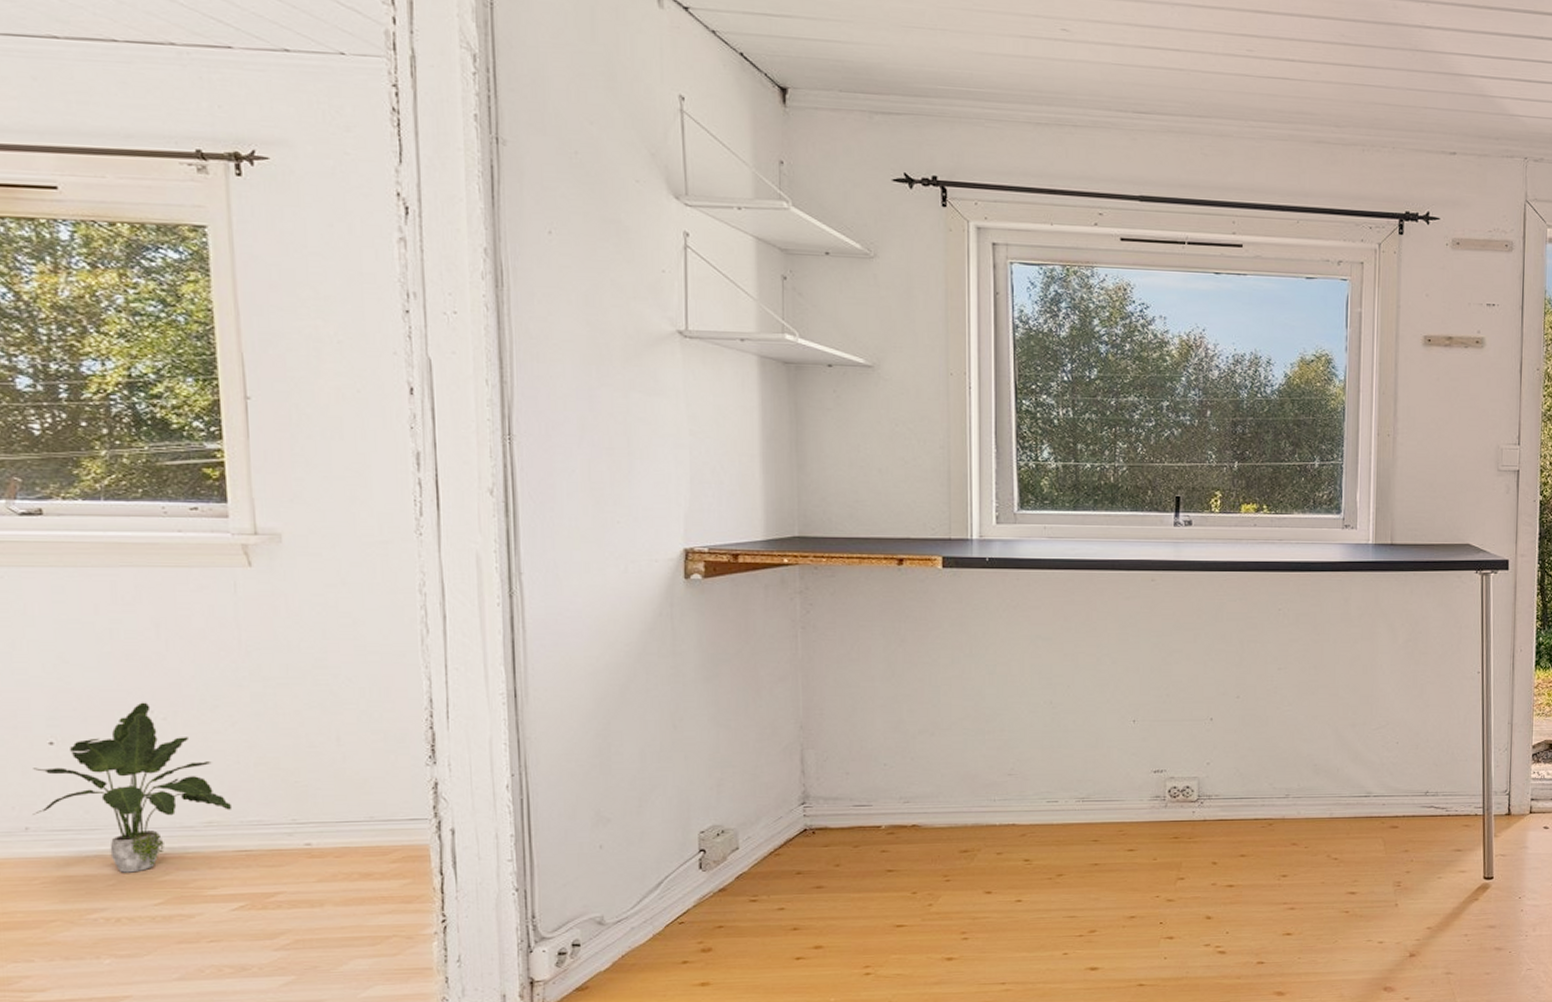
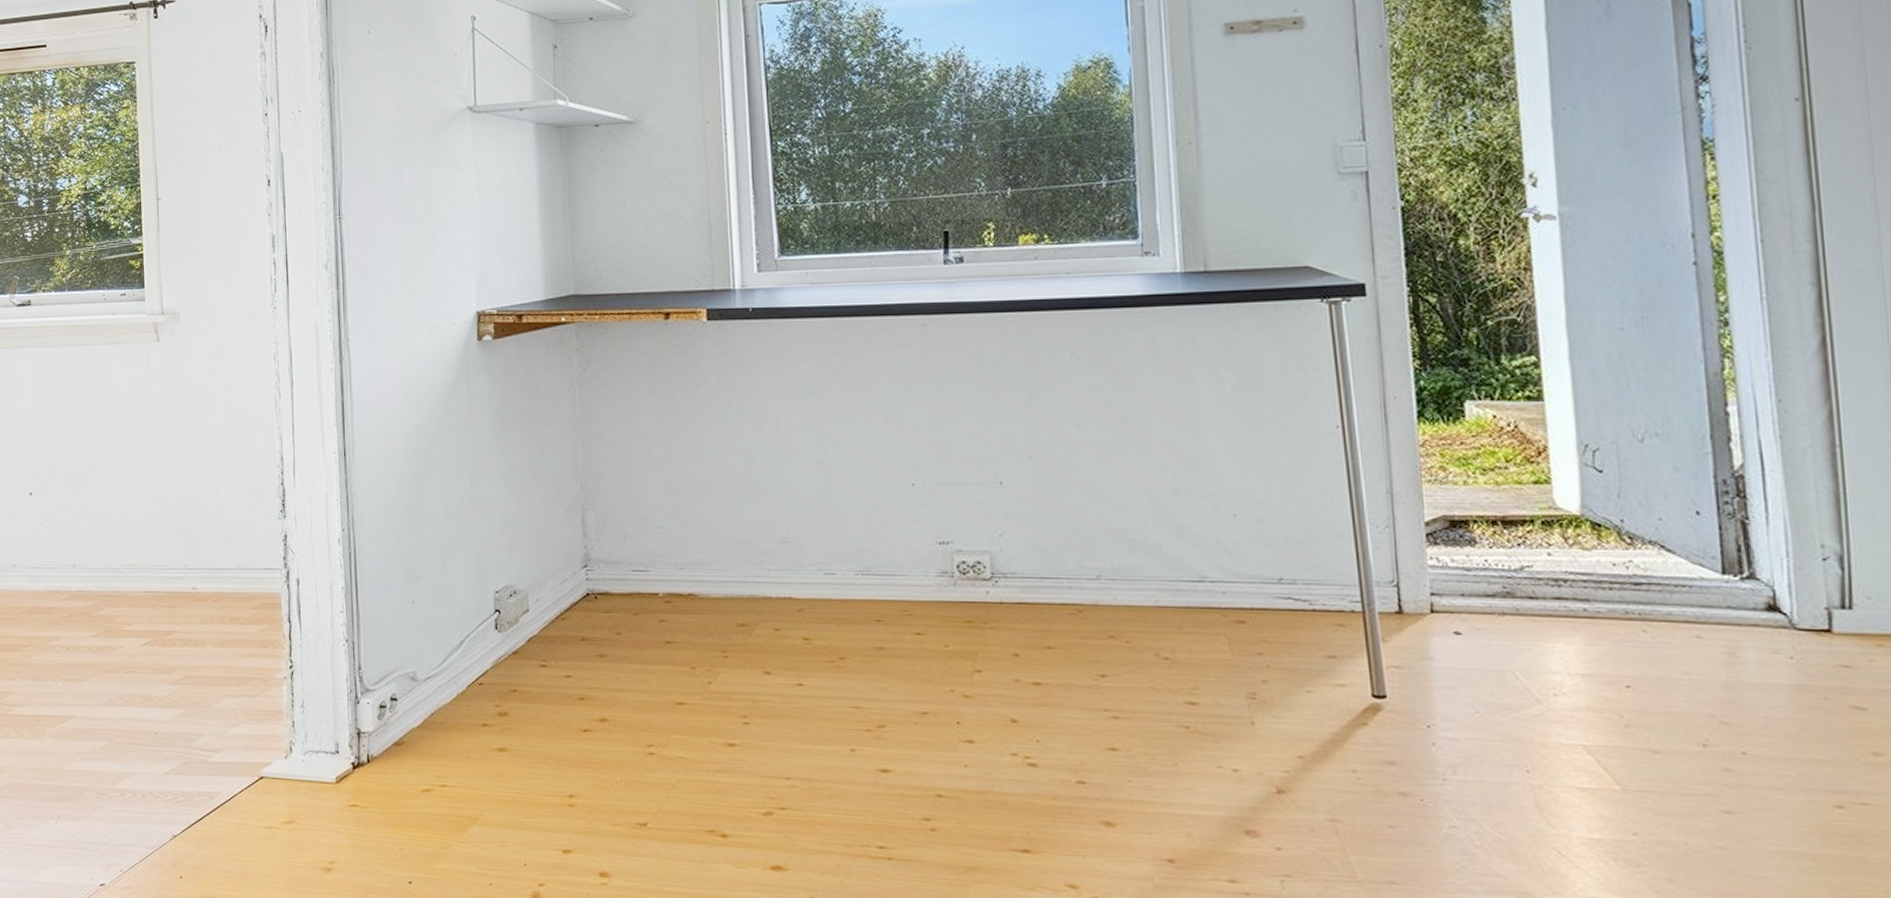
potted plant: present [33,702,233,873] -> none [18,459,144,607]

